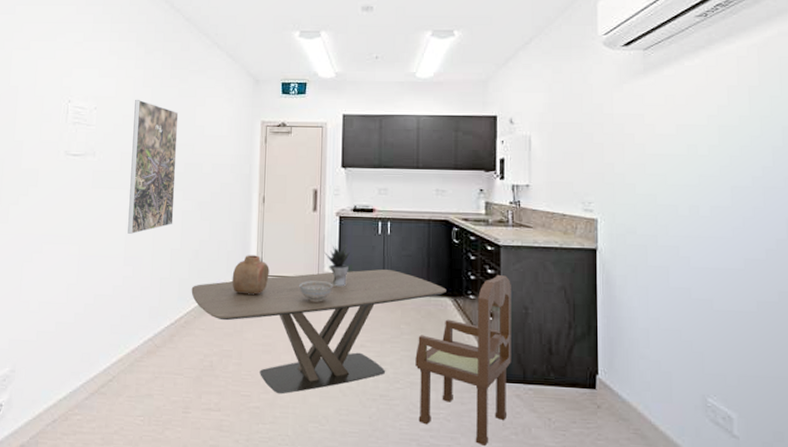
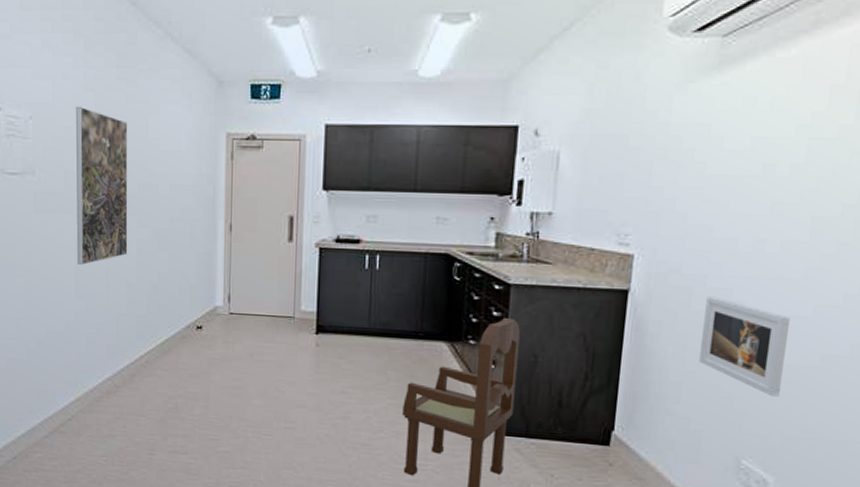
dining table: present [191,269,446,394] -> none [151,309,443,440]
vase: present [232,255,269,295] -> none [196,290,238,334]
decorative bowl: present [299,281,333,302] -> none [272,320,311,344]
potted plant: present [324,245,351,287] -> none [301,281,332,328]
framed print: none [659,253,729,339] -> present [698,296,790,397]

